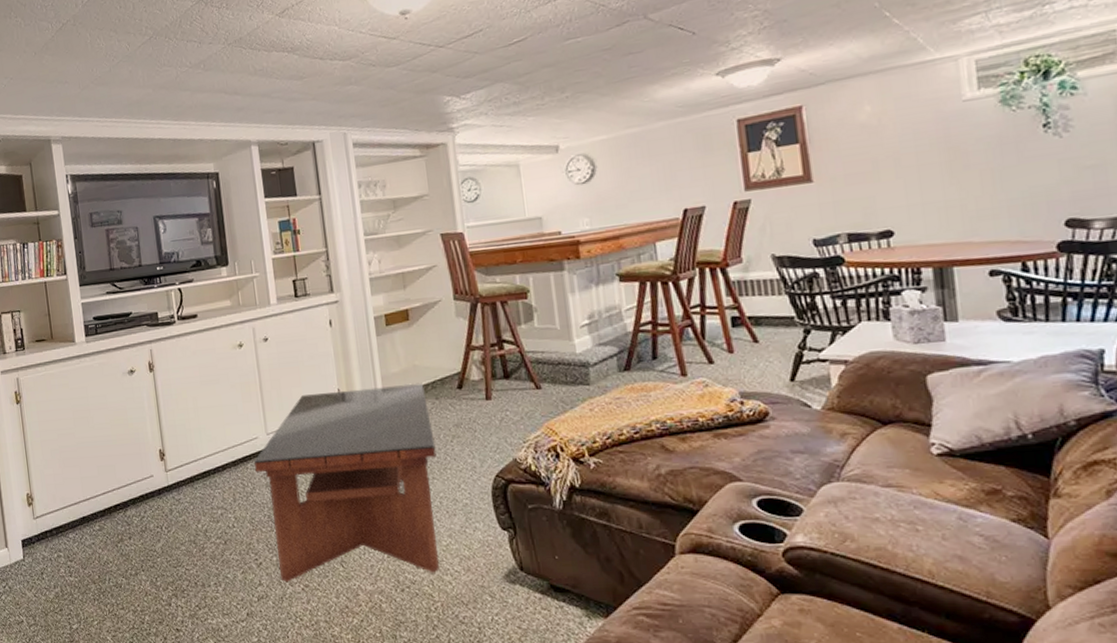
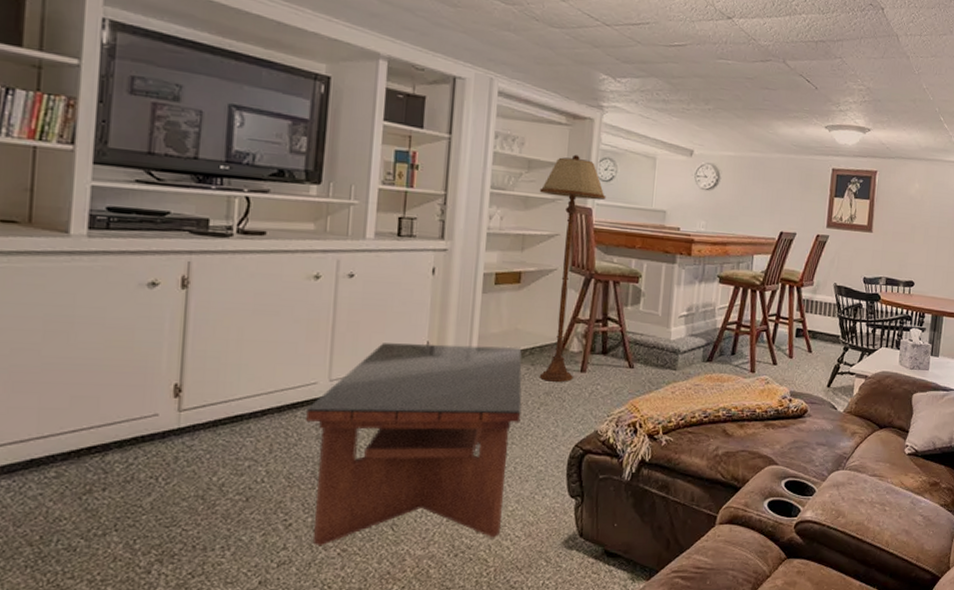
floor lamp: none [409,183,480,413] -> present [539,154,607,382]

